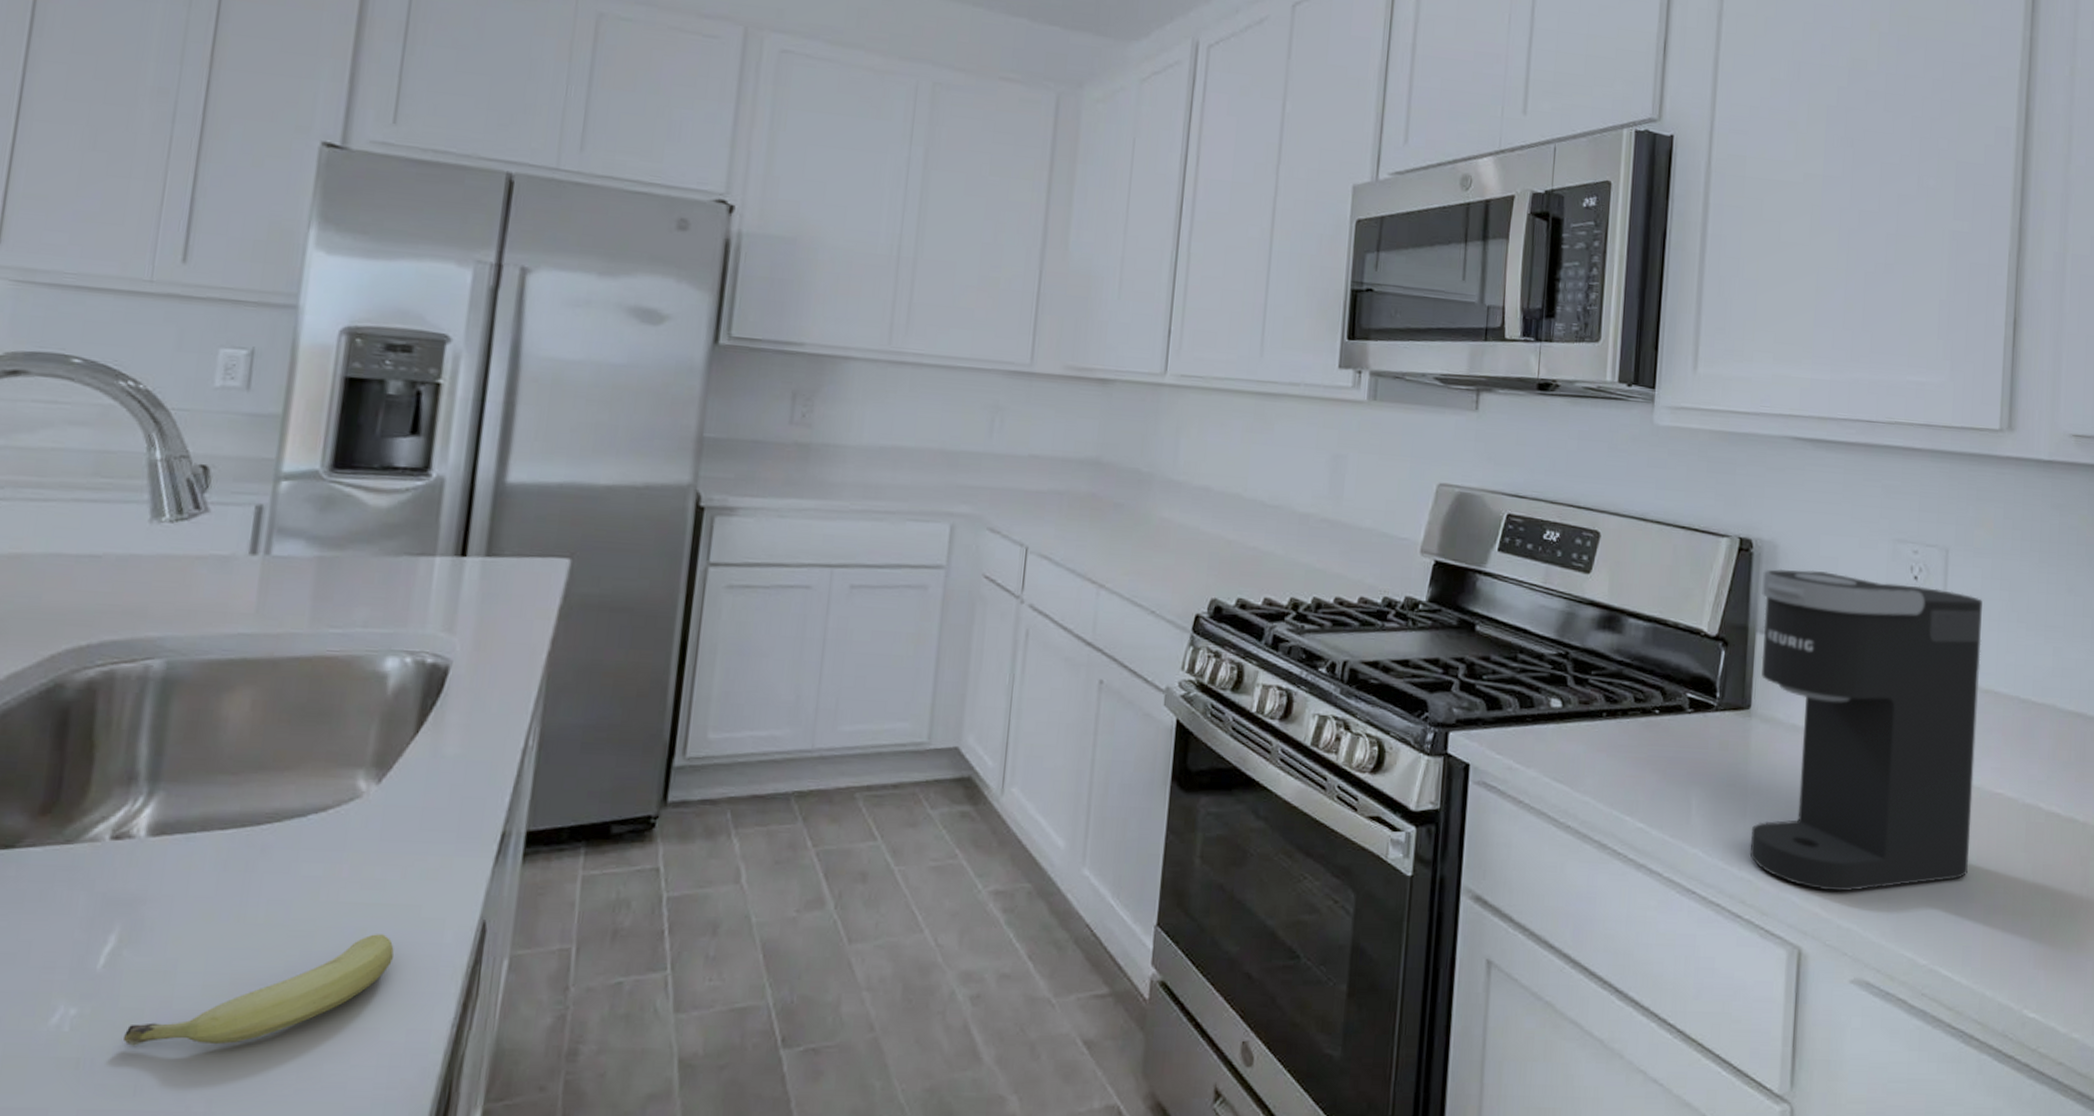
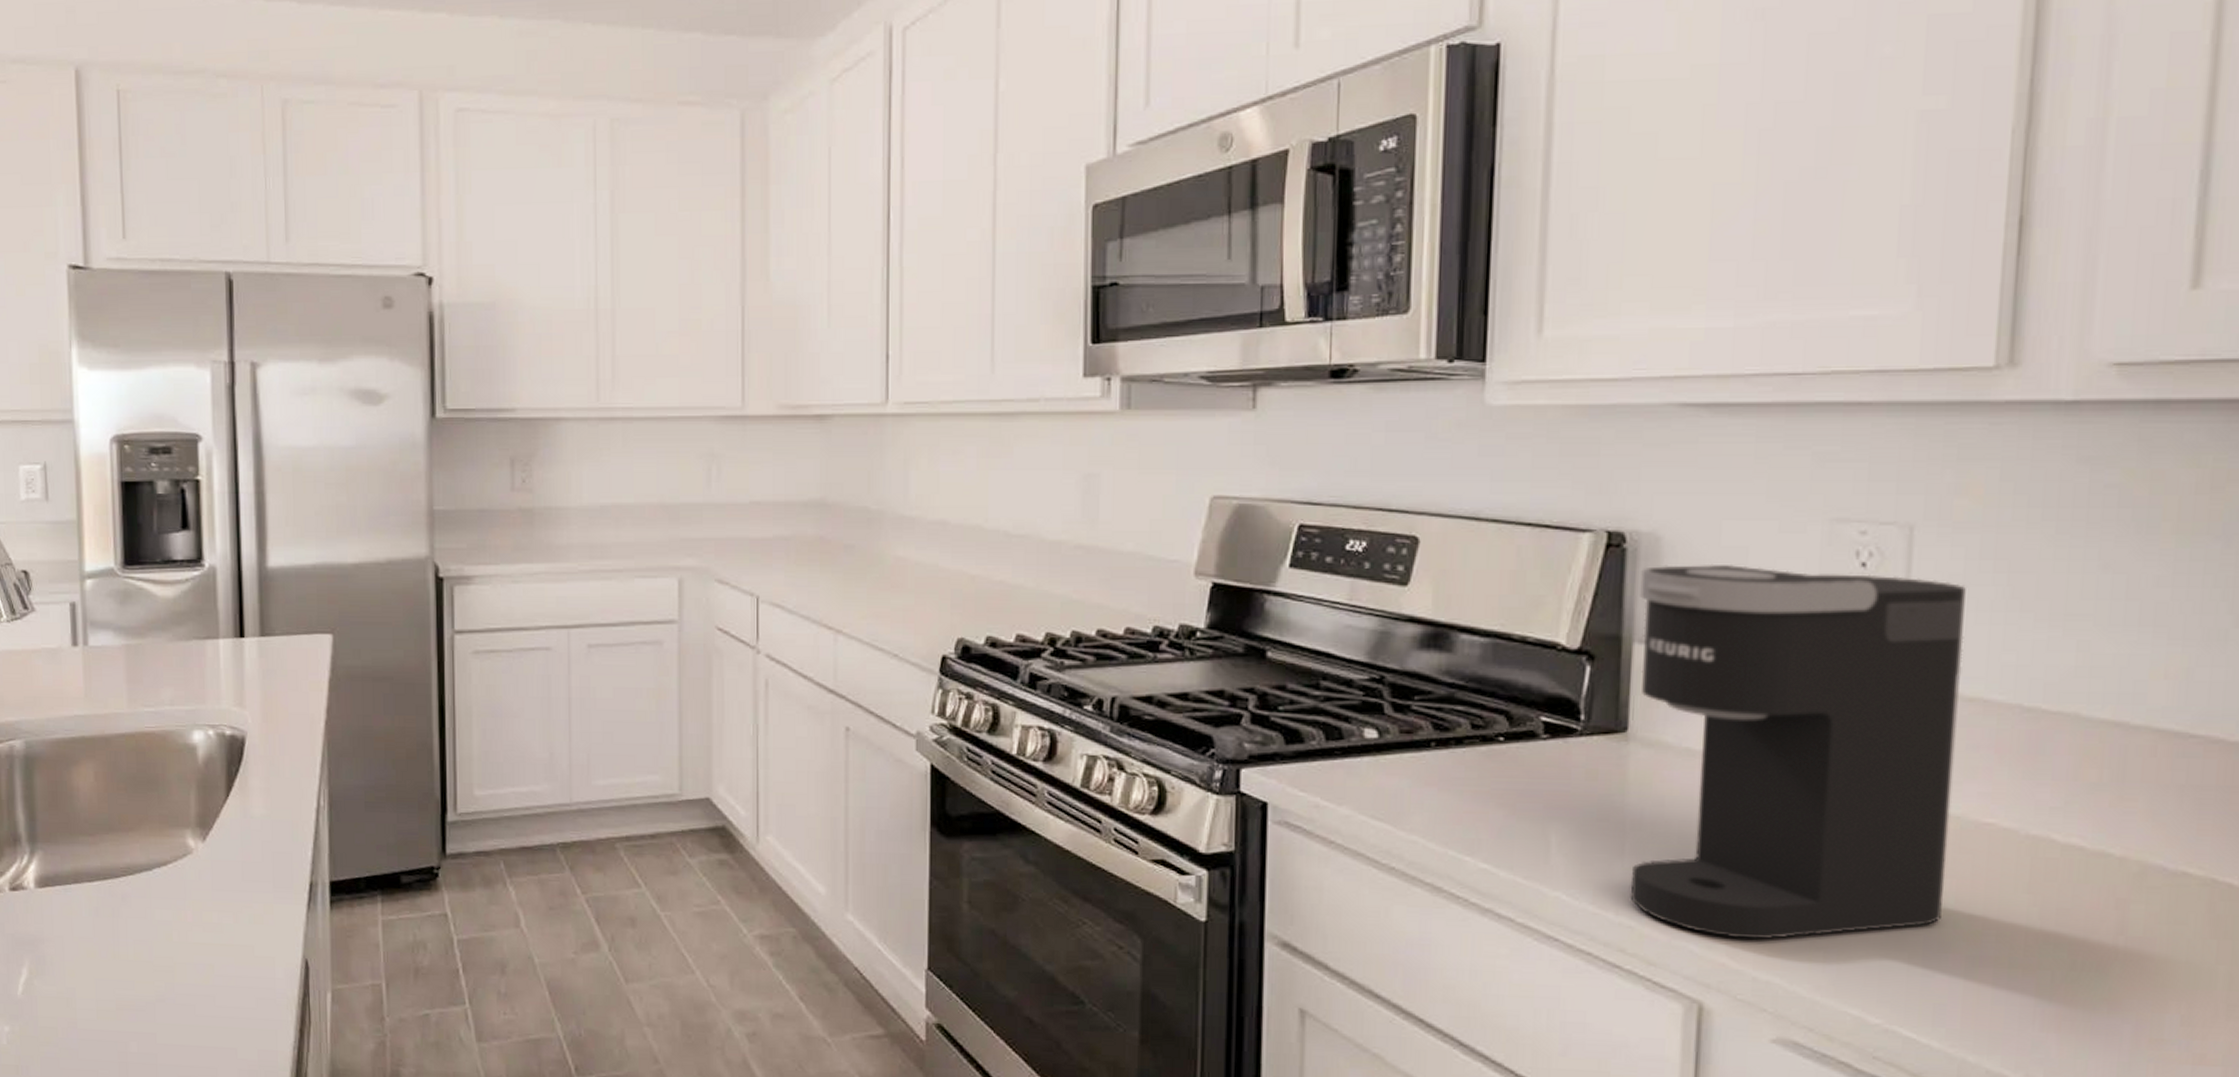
fruit: present [124,934,394,1046] -> none [46,969,238,1058]

